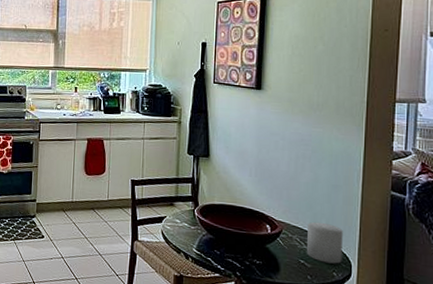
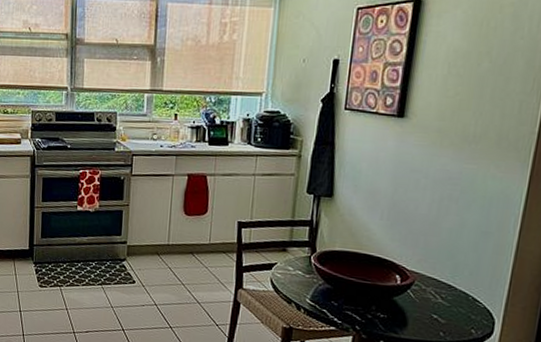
candle: present [307,221,343,264] -> none [442,272,489,320]

